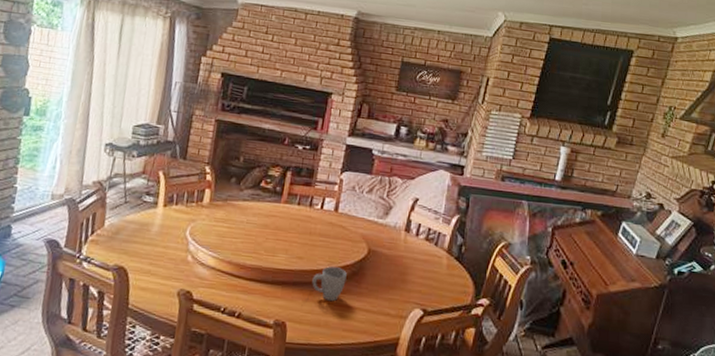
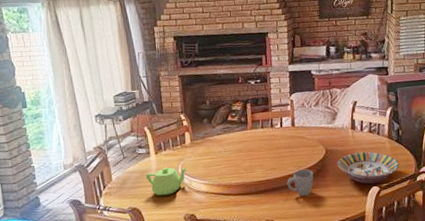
teapot: none [144,225,197,261] -> present [145,167,187,196]
serving bowl: none [378,261,454,306] -> present [337,151,400,185]

